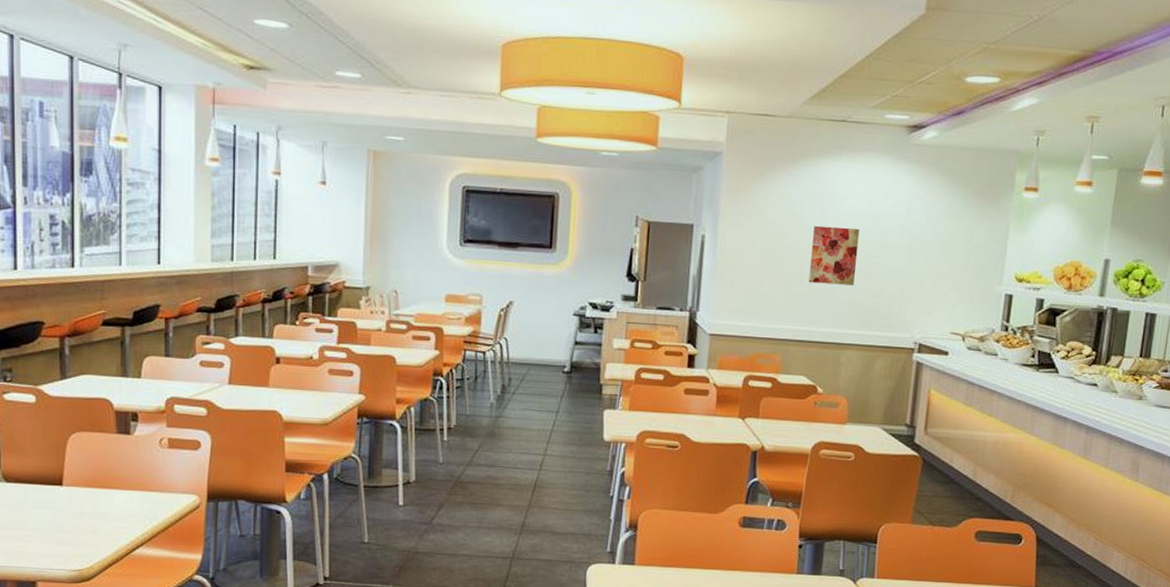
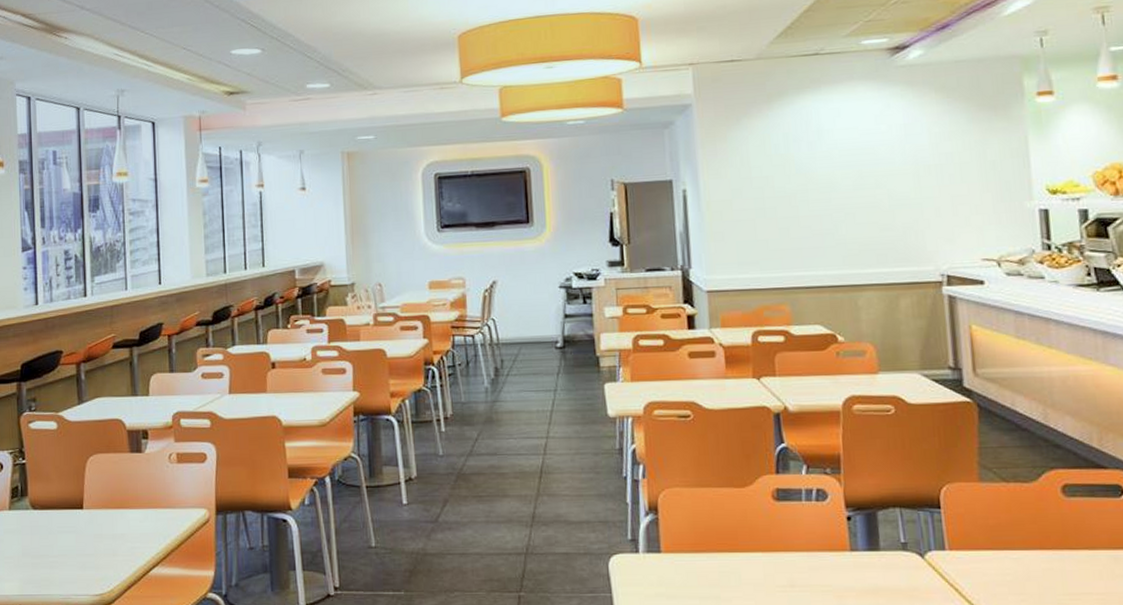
wall art: present [808,225,860,286] -> none [803,161,859,225]

